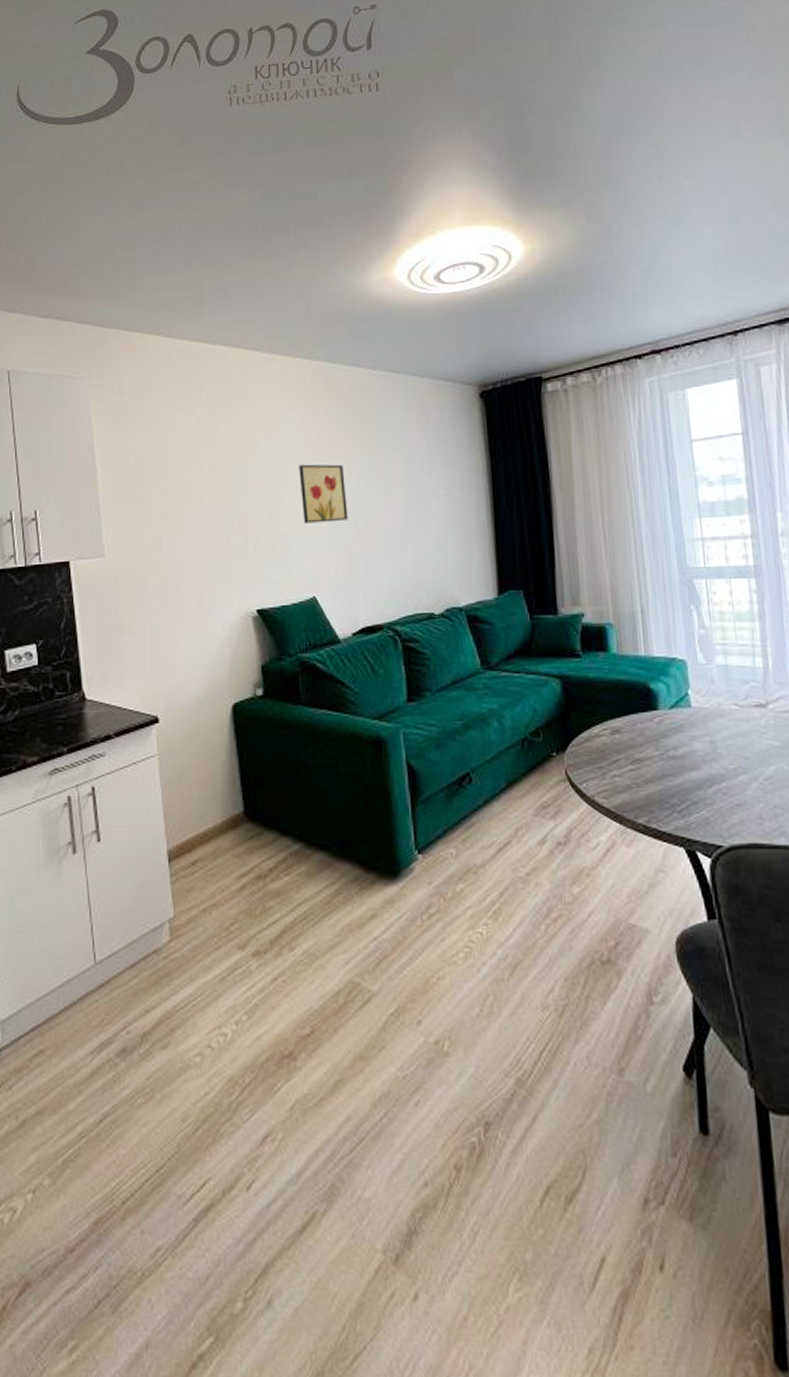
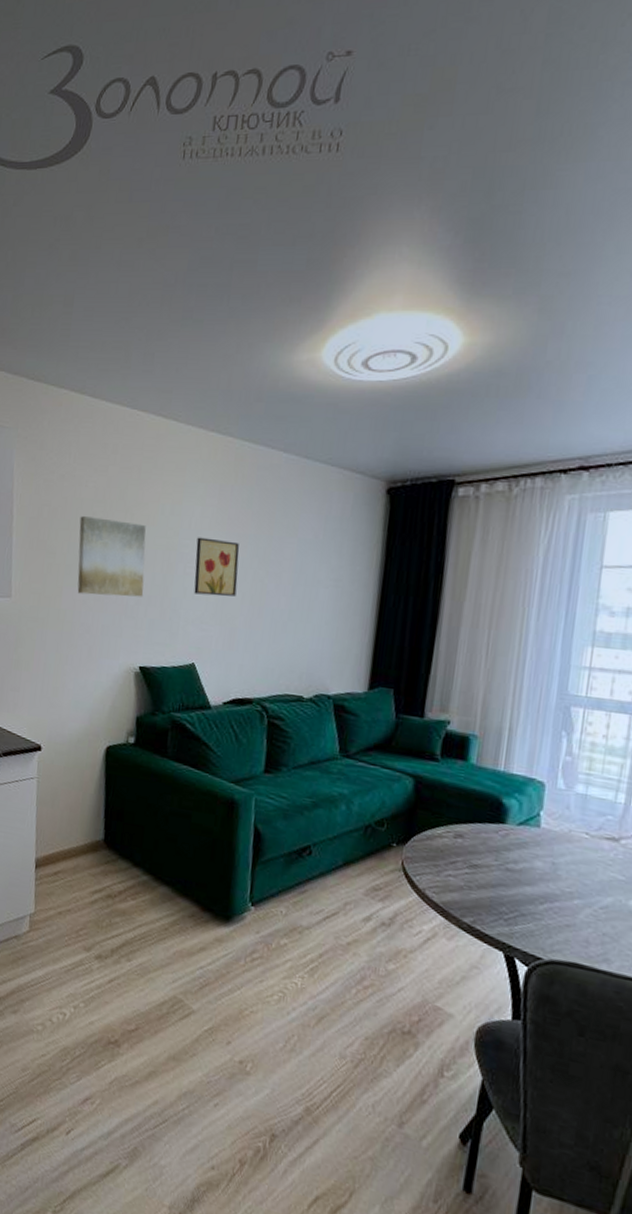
wall art: none [171,458,251,542] -> present [77,516,146,597]

